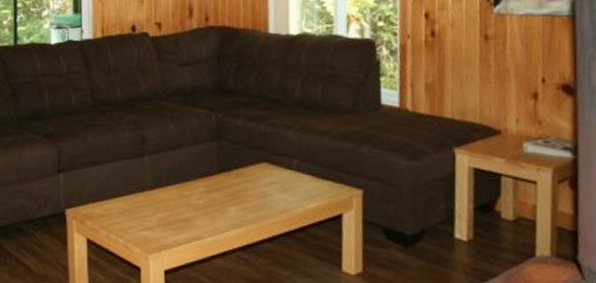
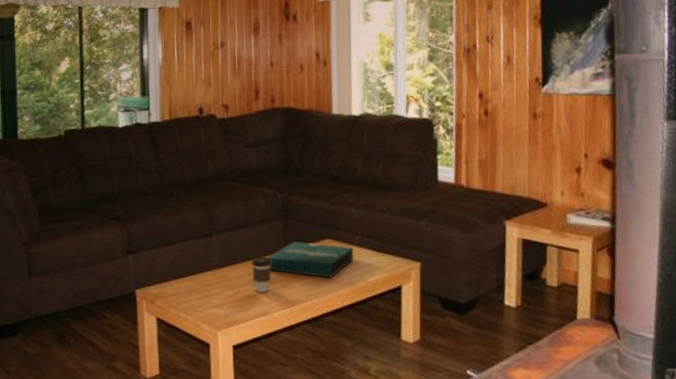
coffee cup: none [184,179,205,217] -> present [252,256,272,293]
pizza box: none [200,165,292,203] -> present [267,242,354,278]

